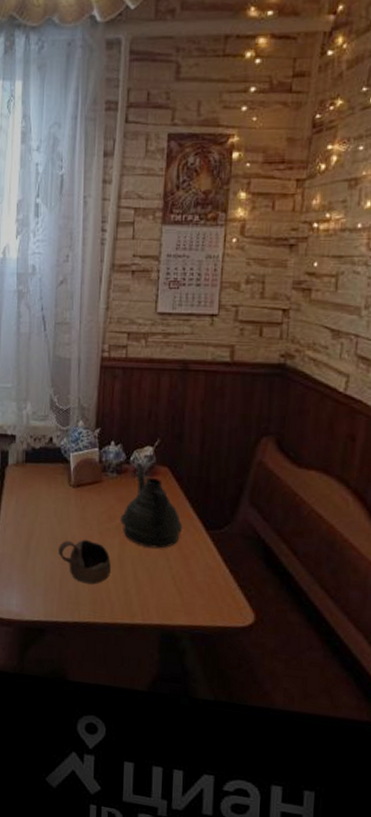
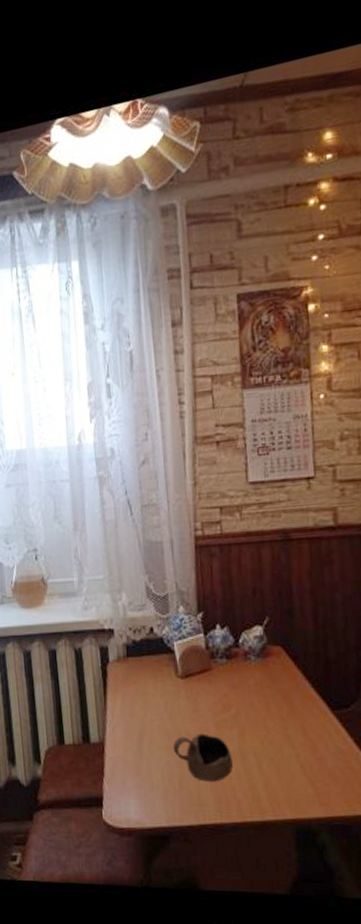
teapot: present [120,463,182,549] -> none [236,645,305,736]

